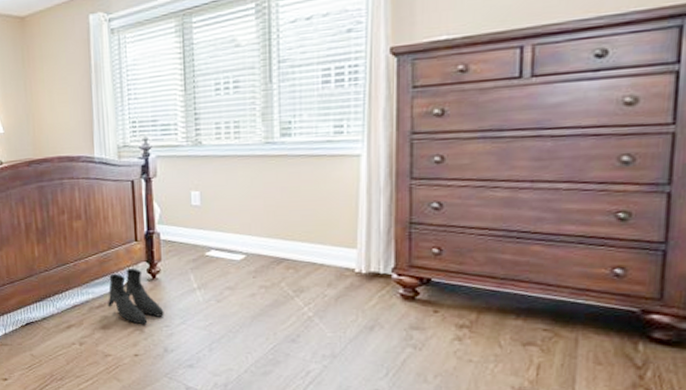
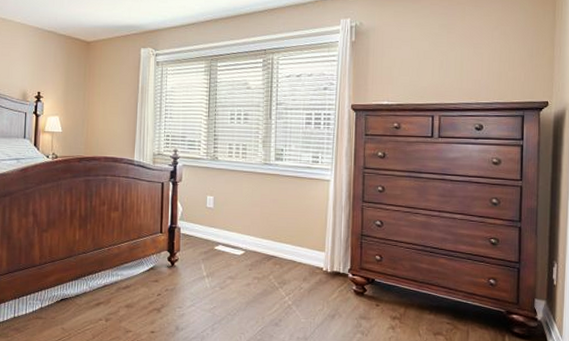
boots: present [108,268,164,325] -> none [133,255,179,306]

